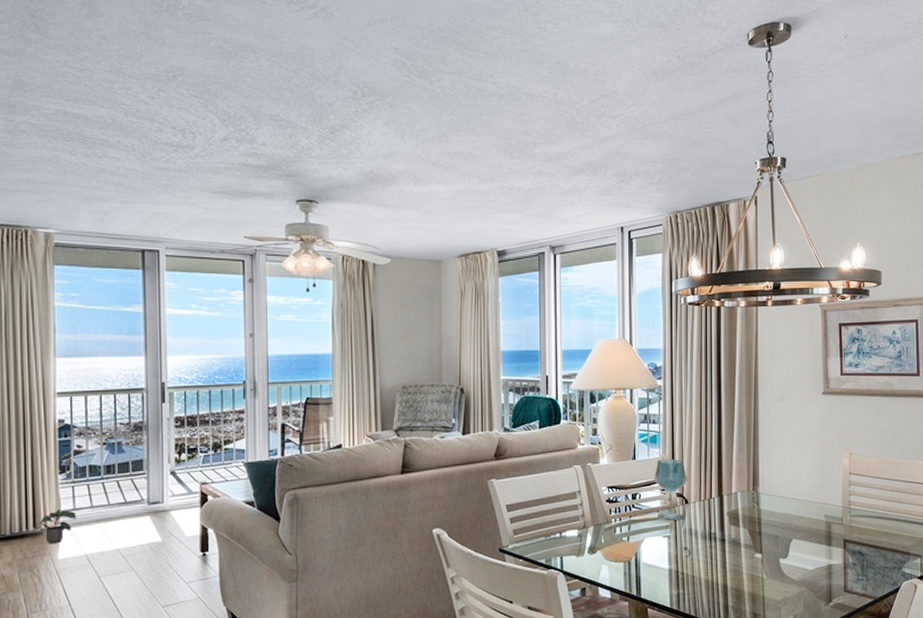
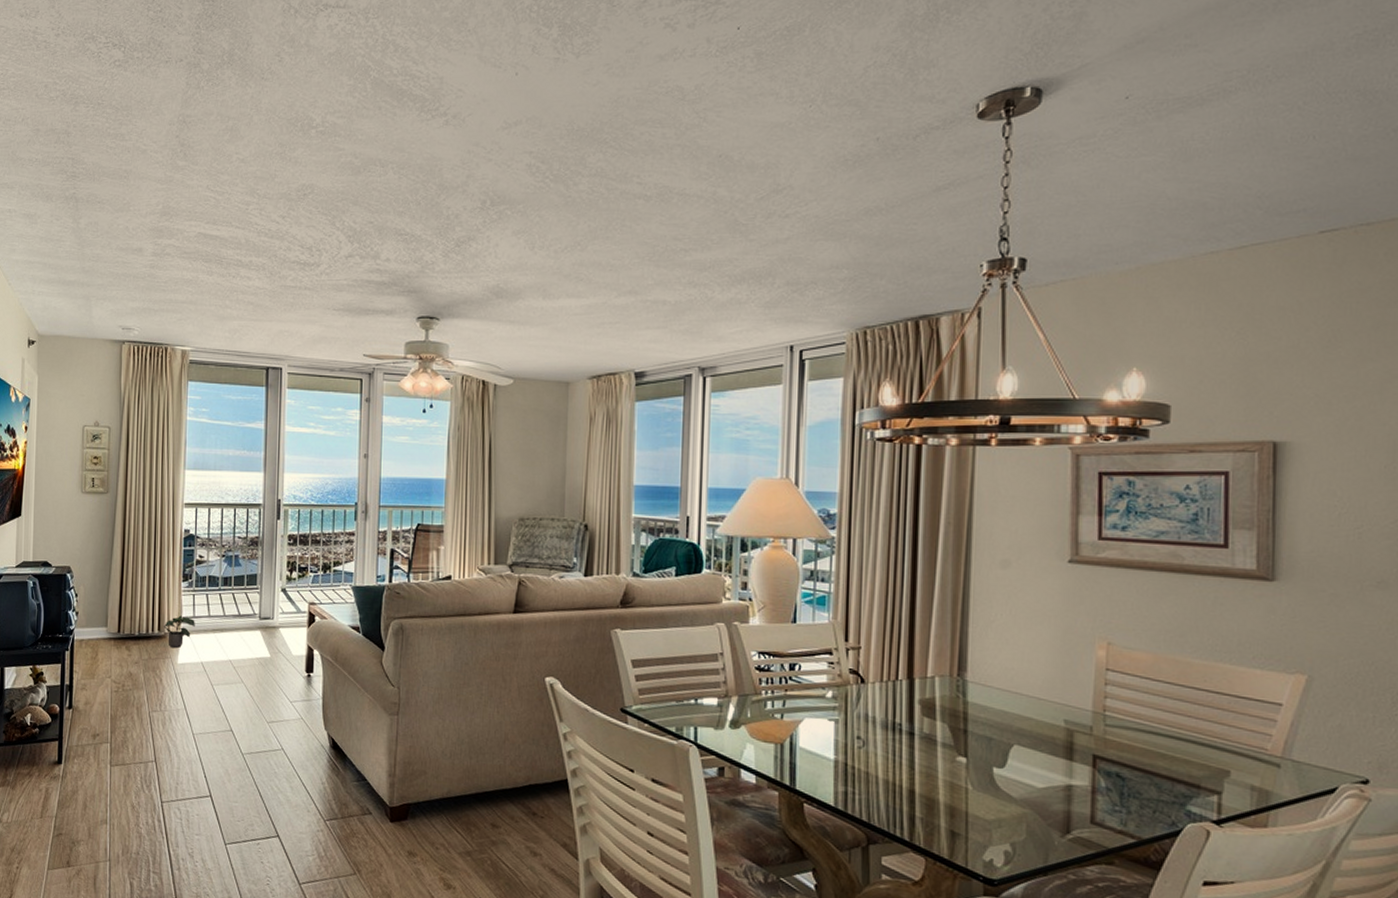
wine glass: present [654,458,687,520] -> none [819,625,865,702]

